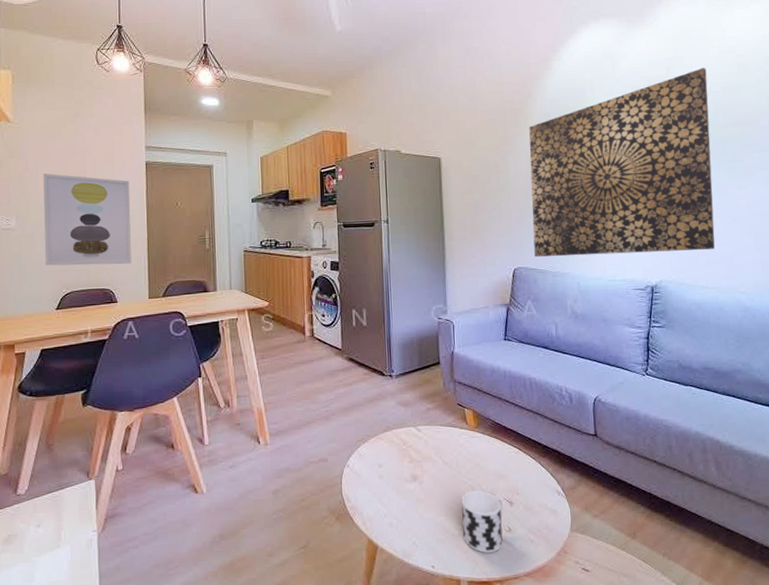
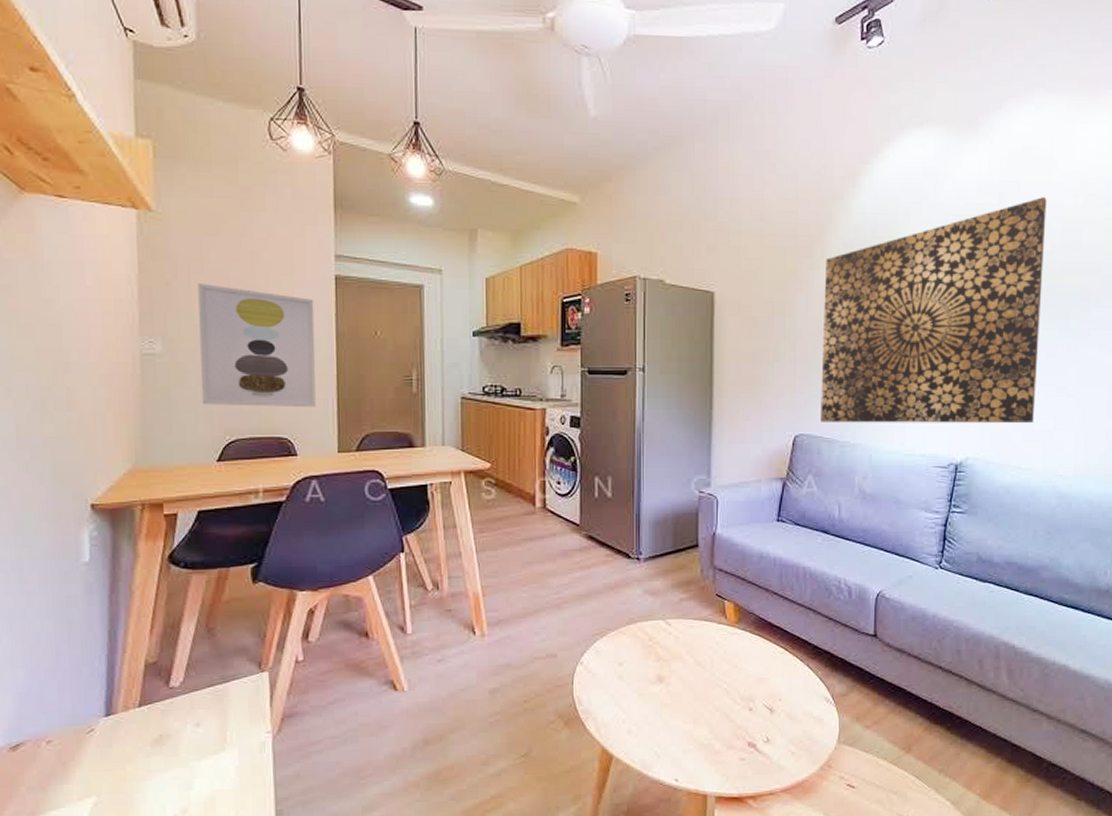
cup: present [461,490,504,553] -> none [713,695,763,765]

